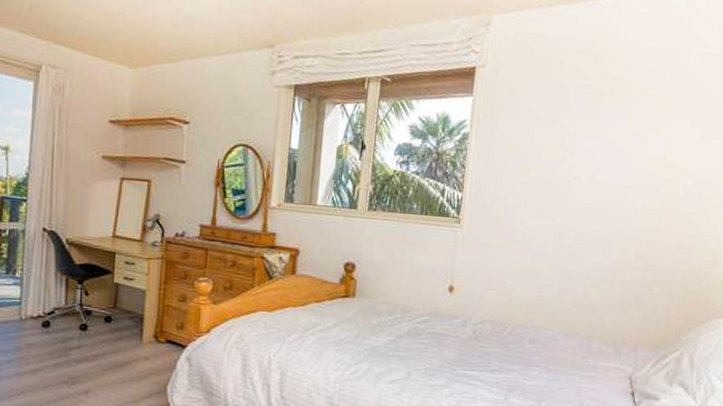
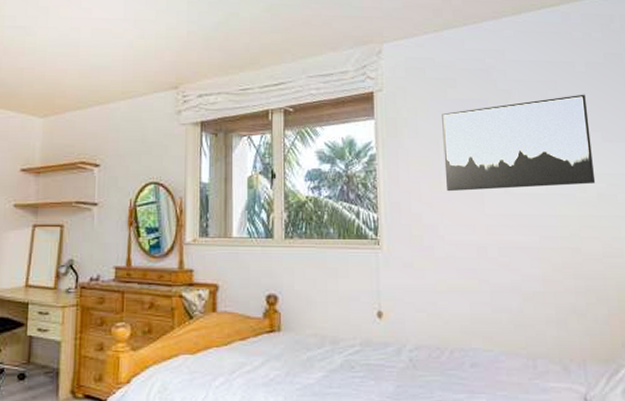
wall art: none [534,86,693,180] -> present [442,94,596,192]

